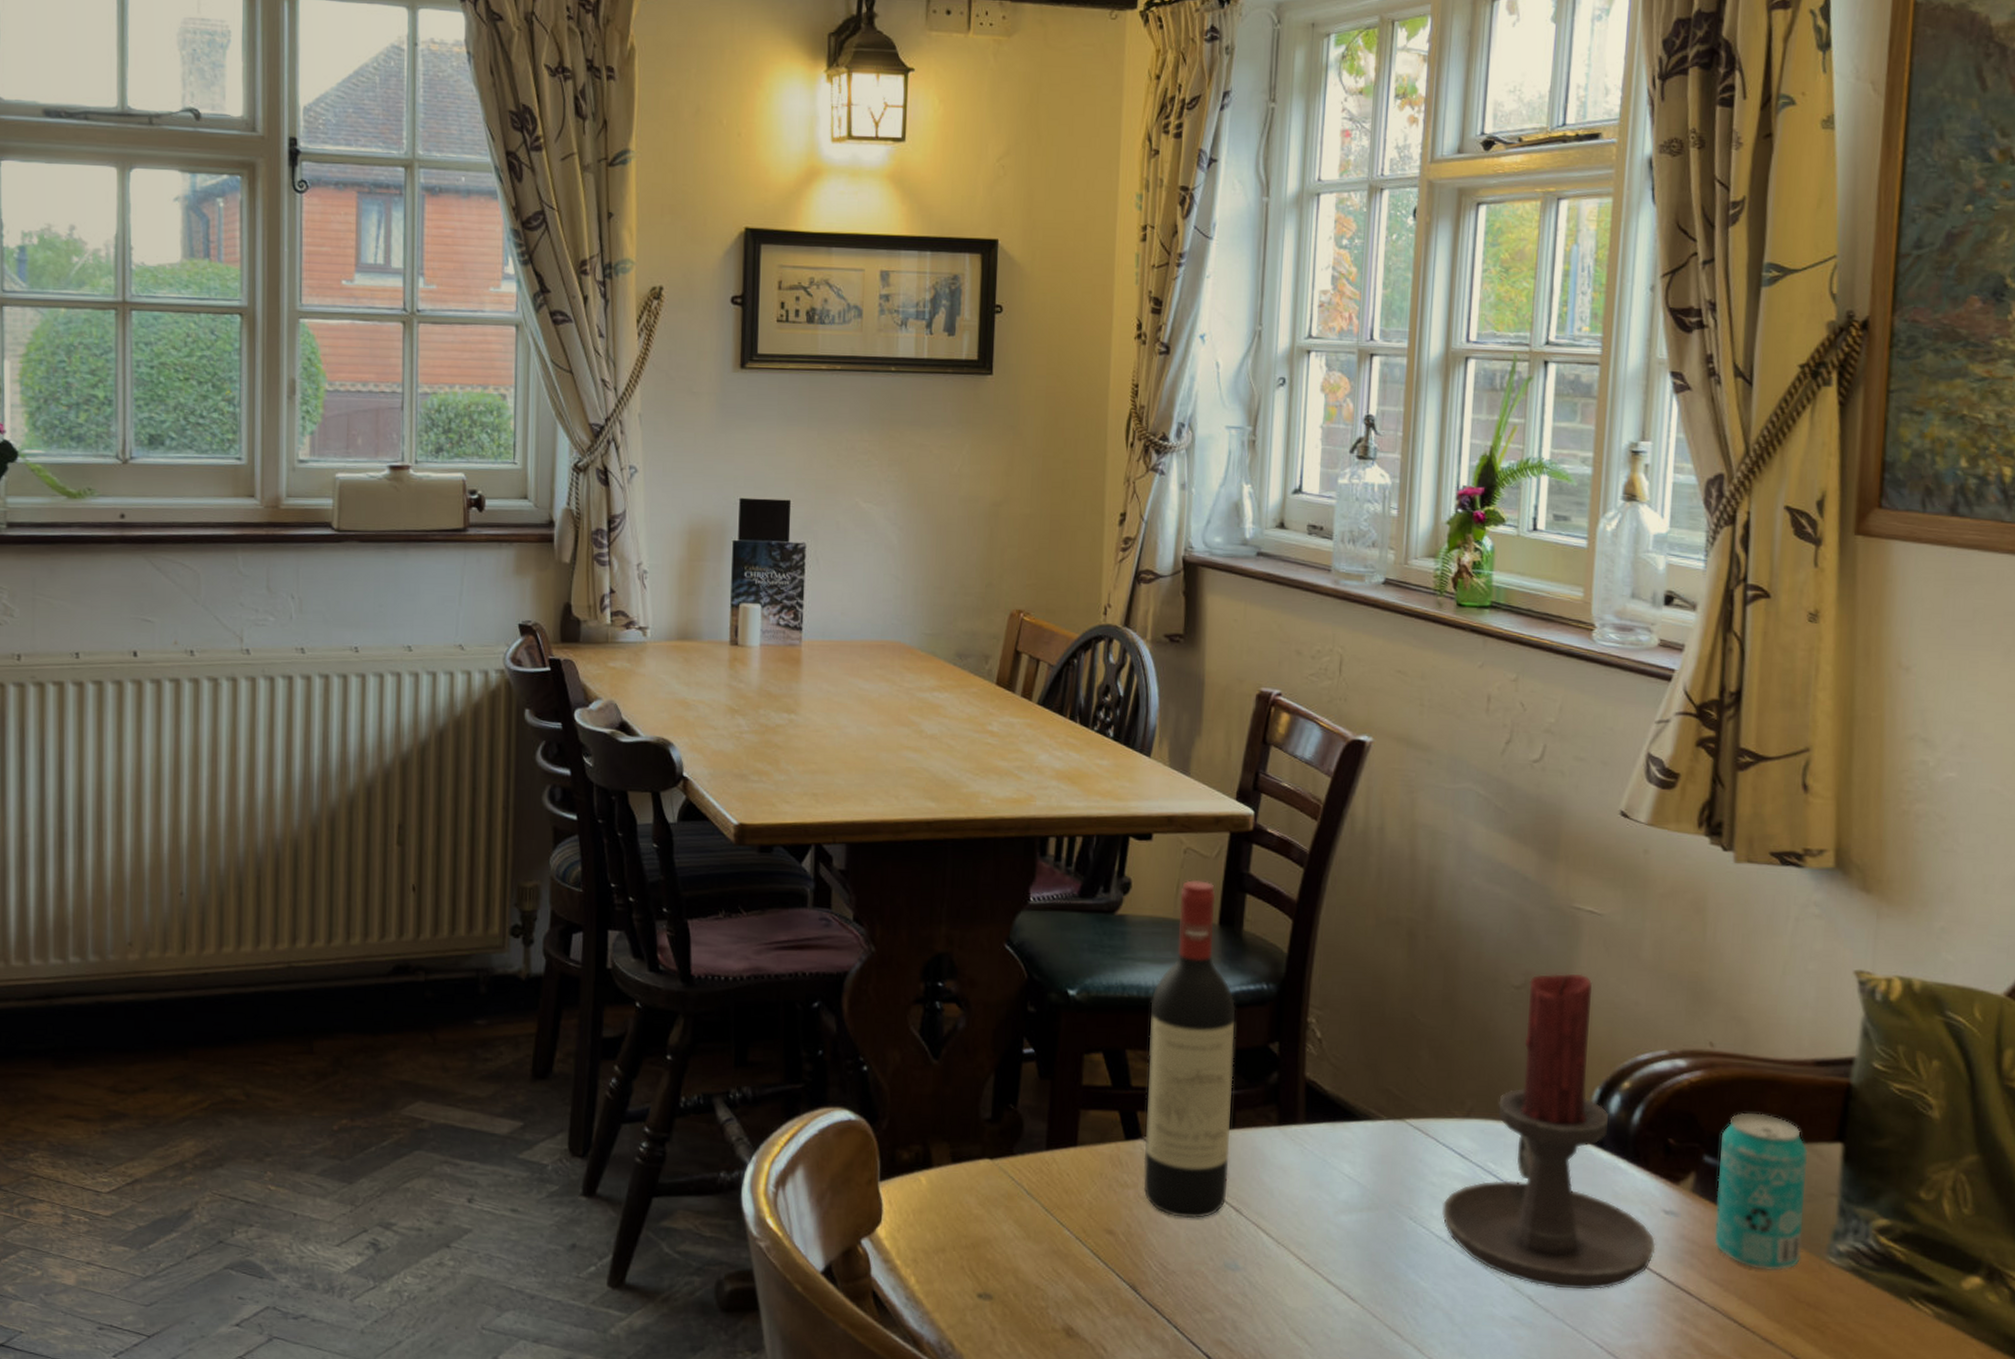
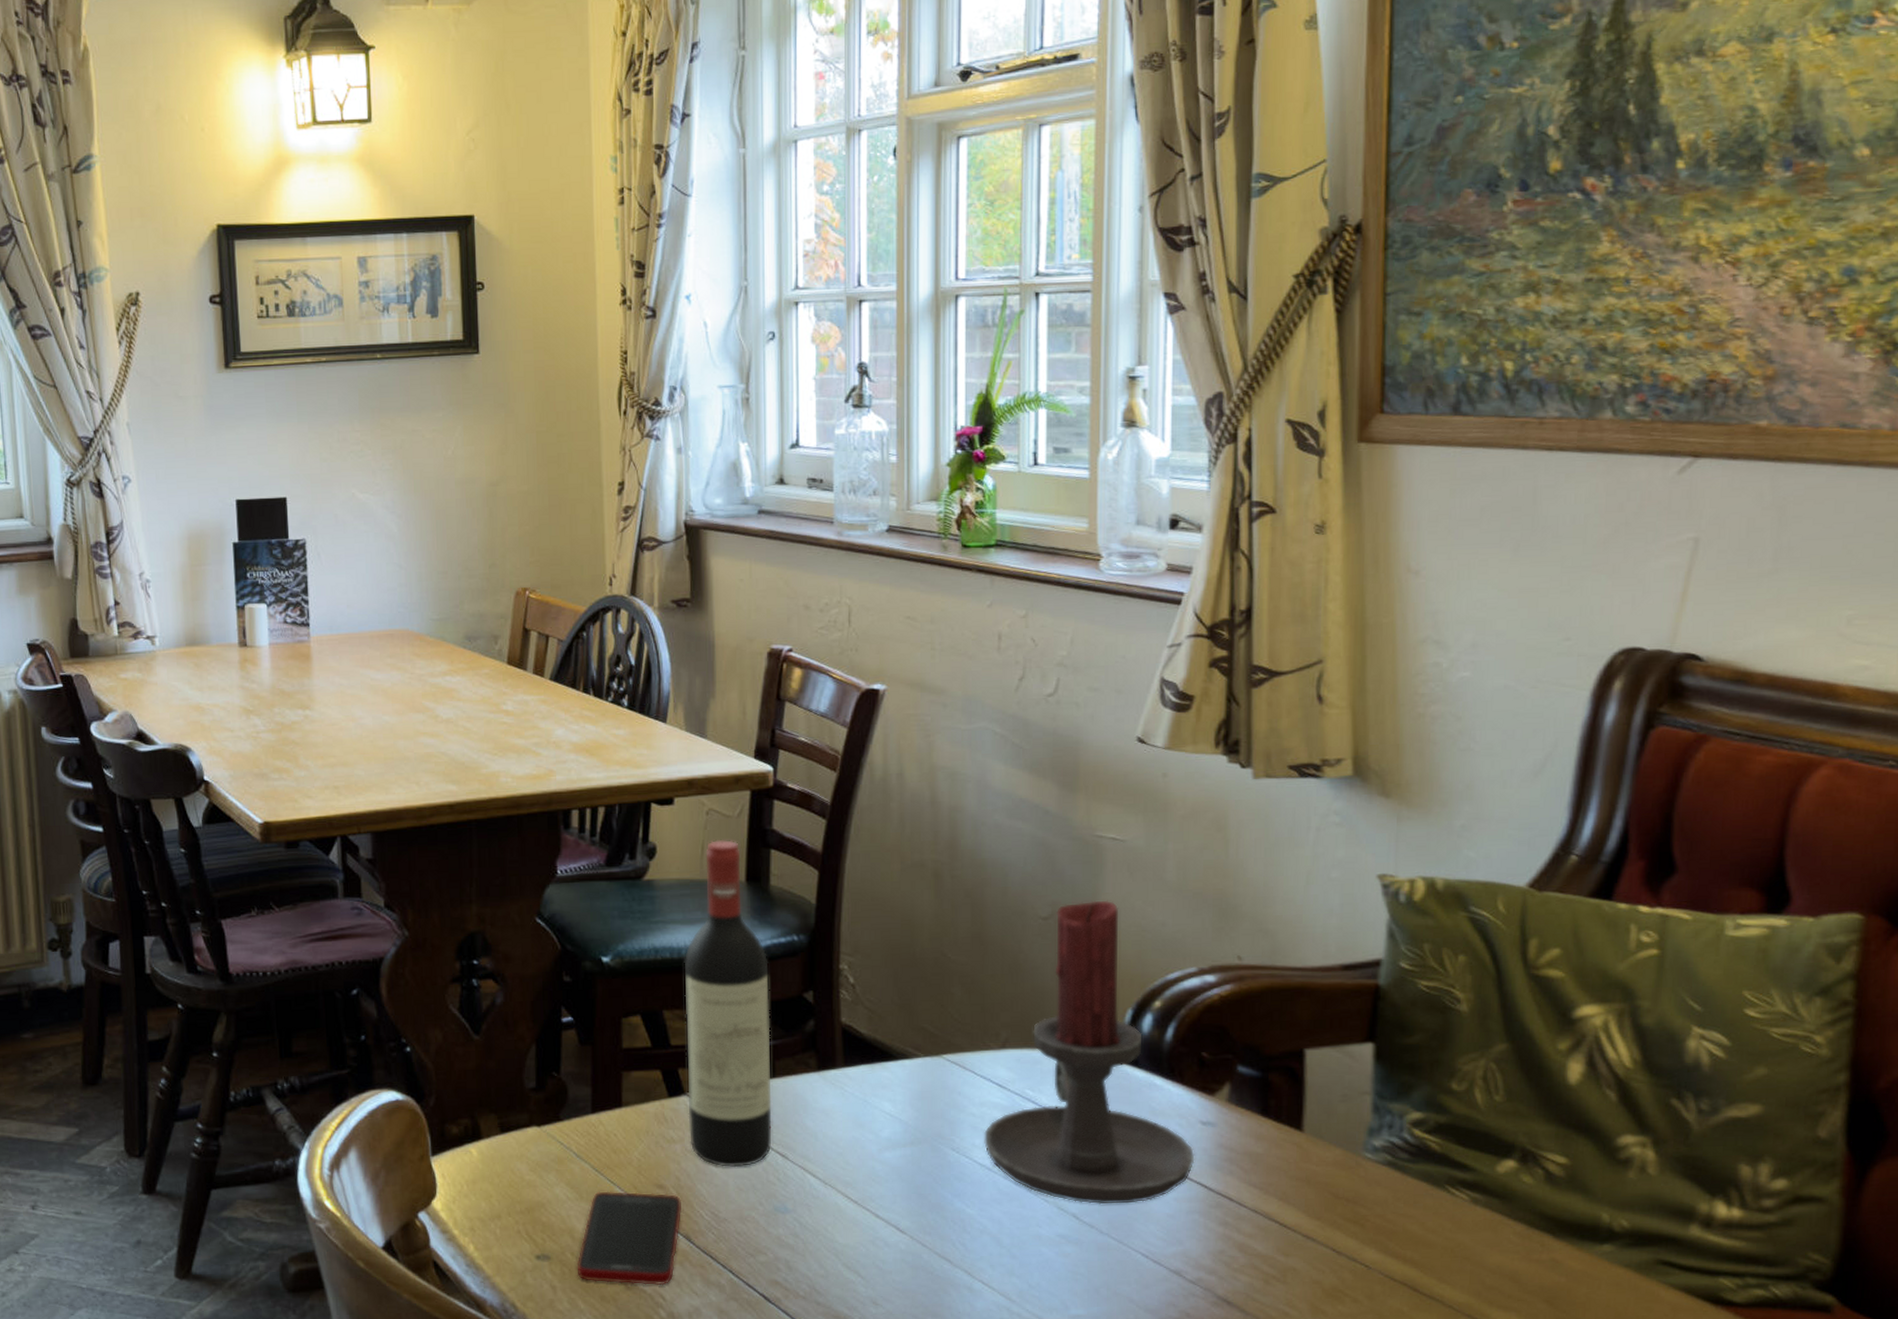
cell phone: none [1018,1232,1131,1336] -> present [576,1191,683,1286]
beverage can: present [1714,1113,1808,1271] -> none [1252,1020,1340,1171]

